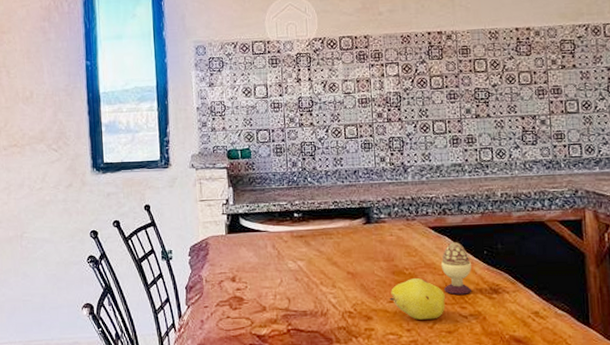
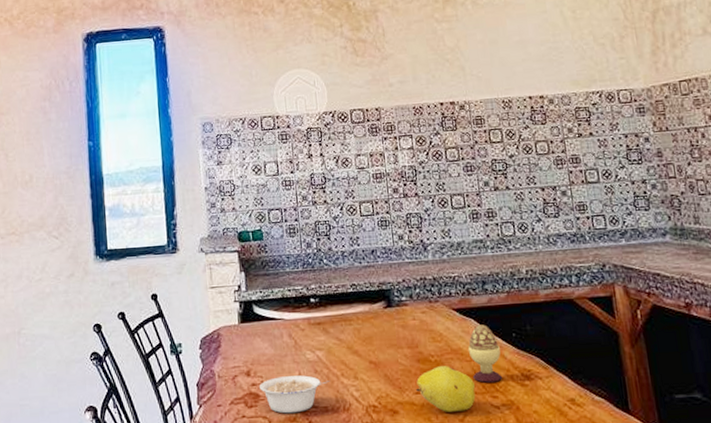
legume: none [243,282,310,316] -> present [259,375,330,414]

